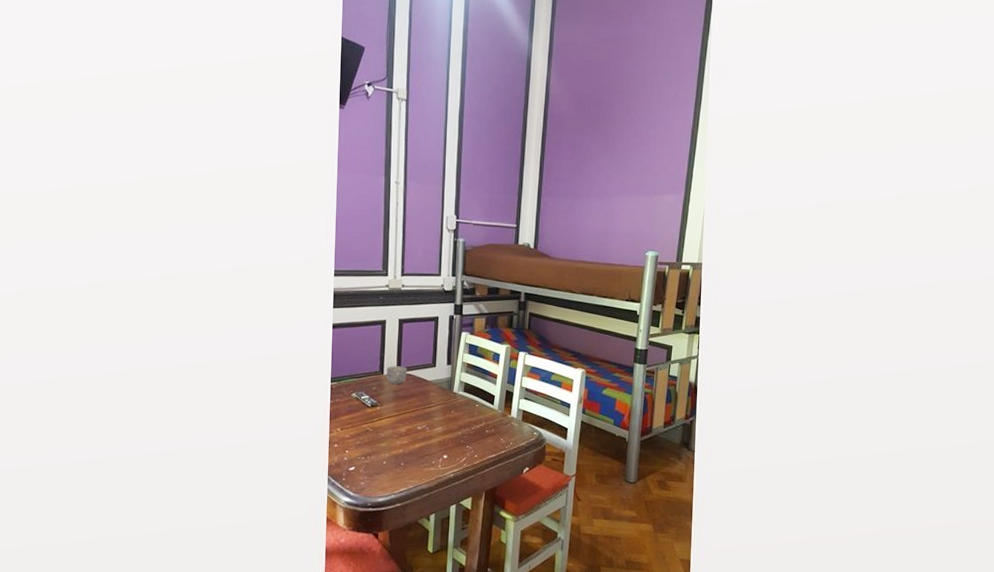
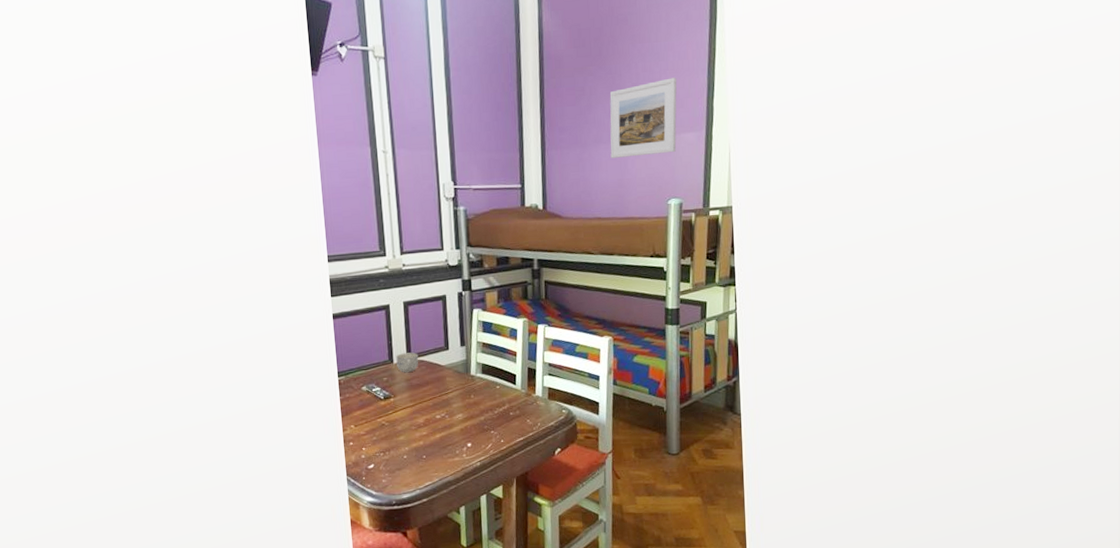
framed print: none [598,145,663,211] -> present [609,77,677,158]

